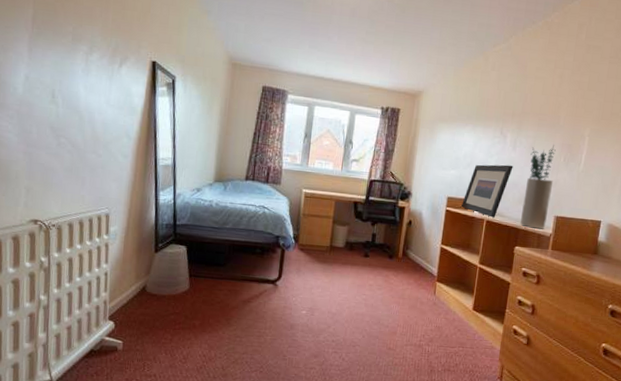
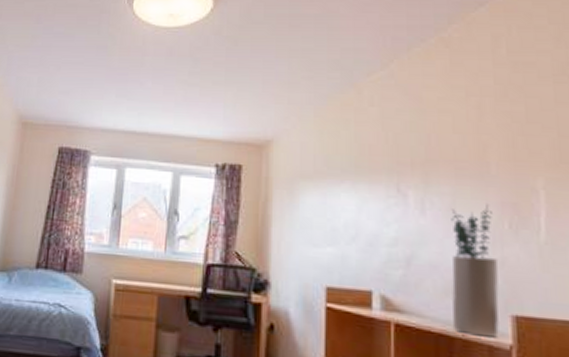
picture frame: present [461,164,513,218] -> none [350,236,426,319]

